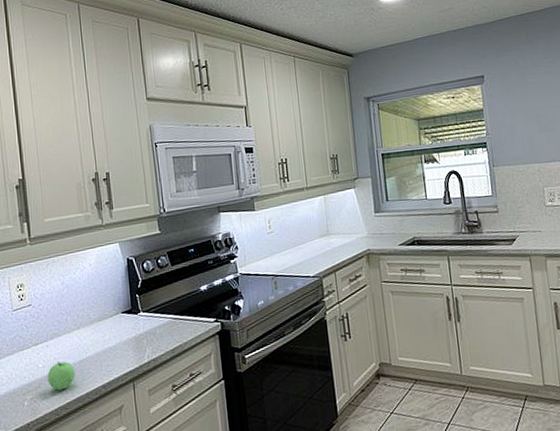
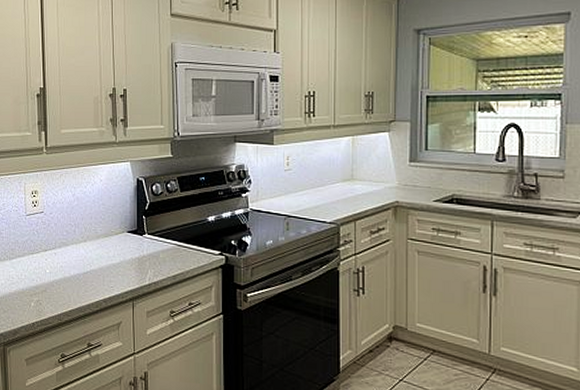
apple: present [47,361,75,391] -> none [53,270,79,298]

